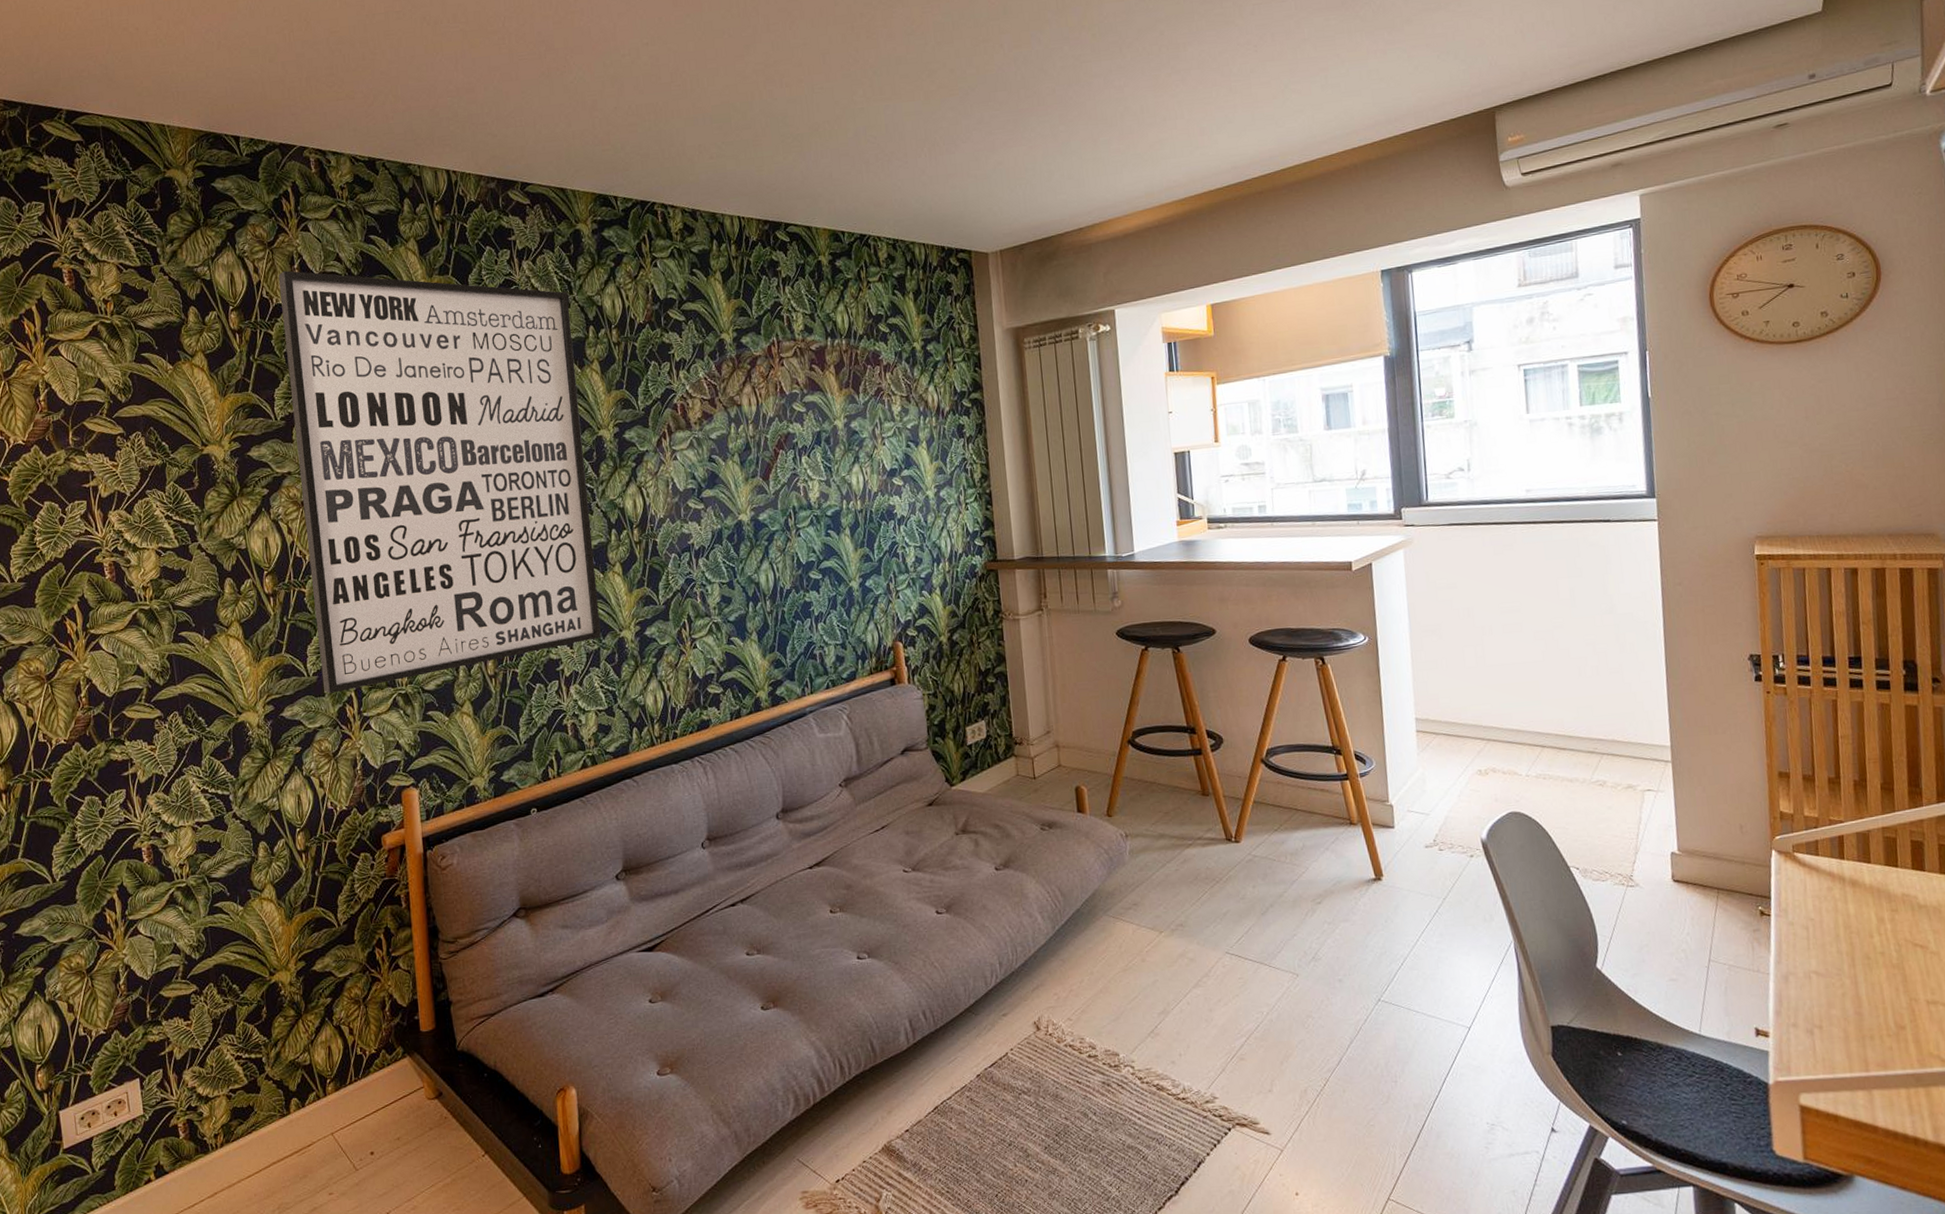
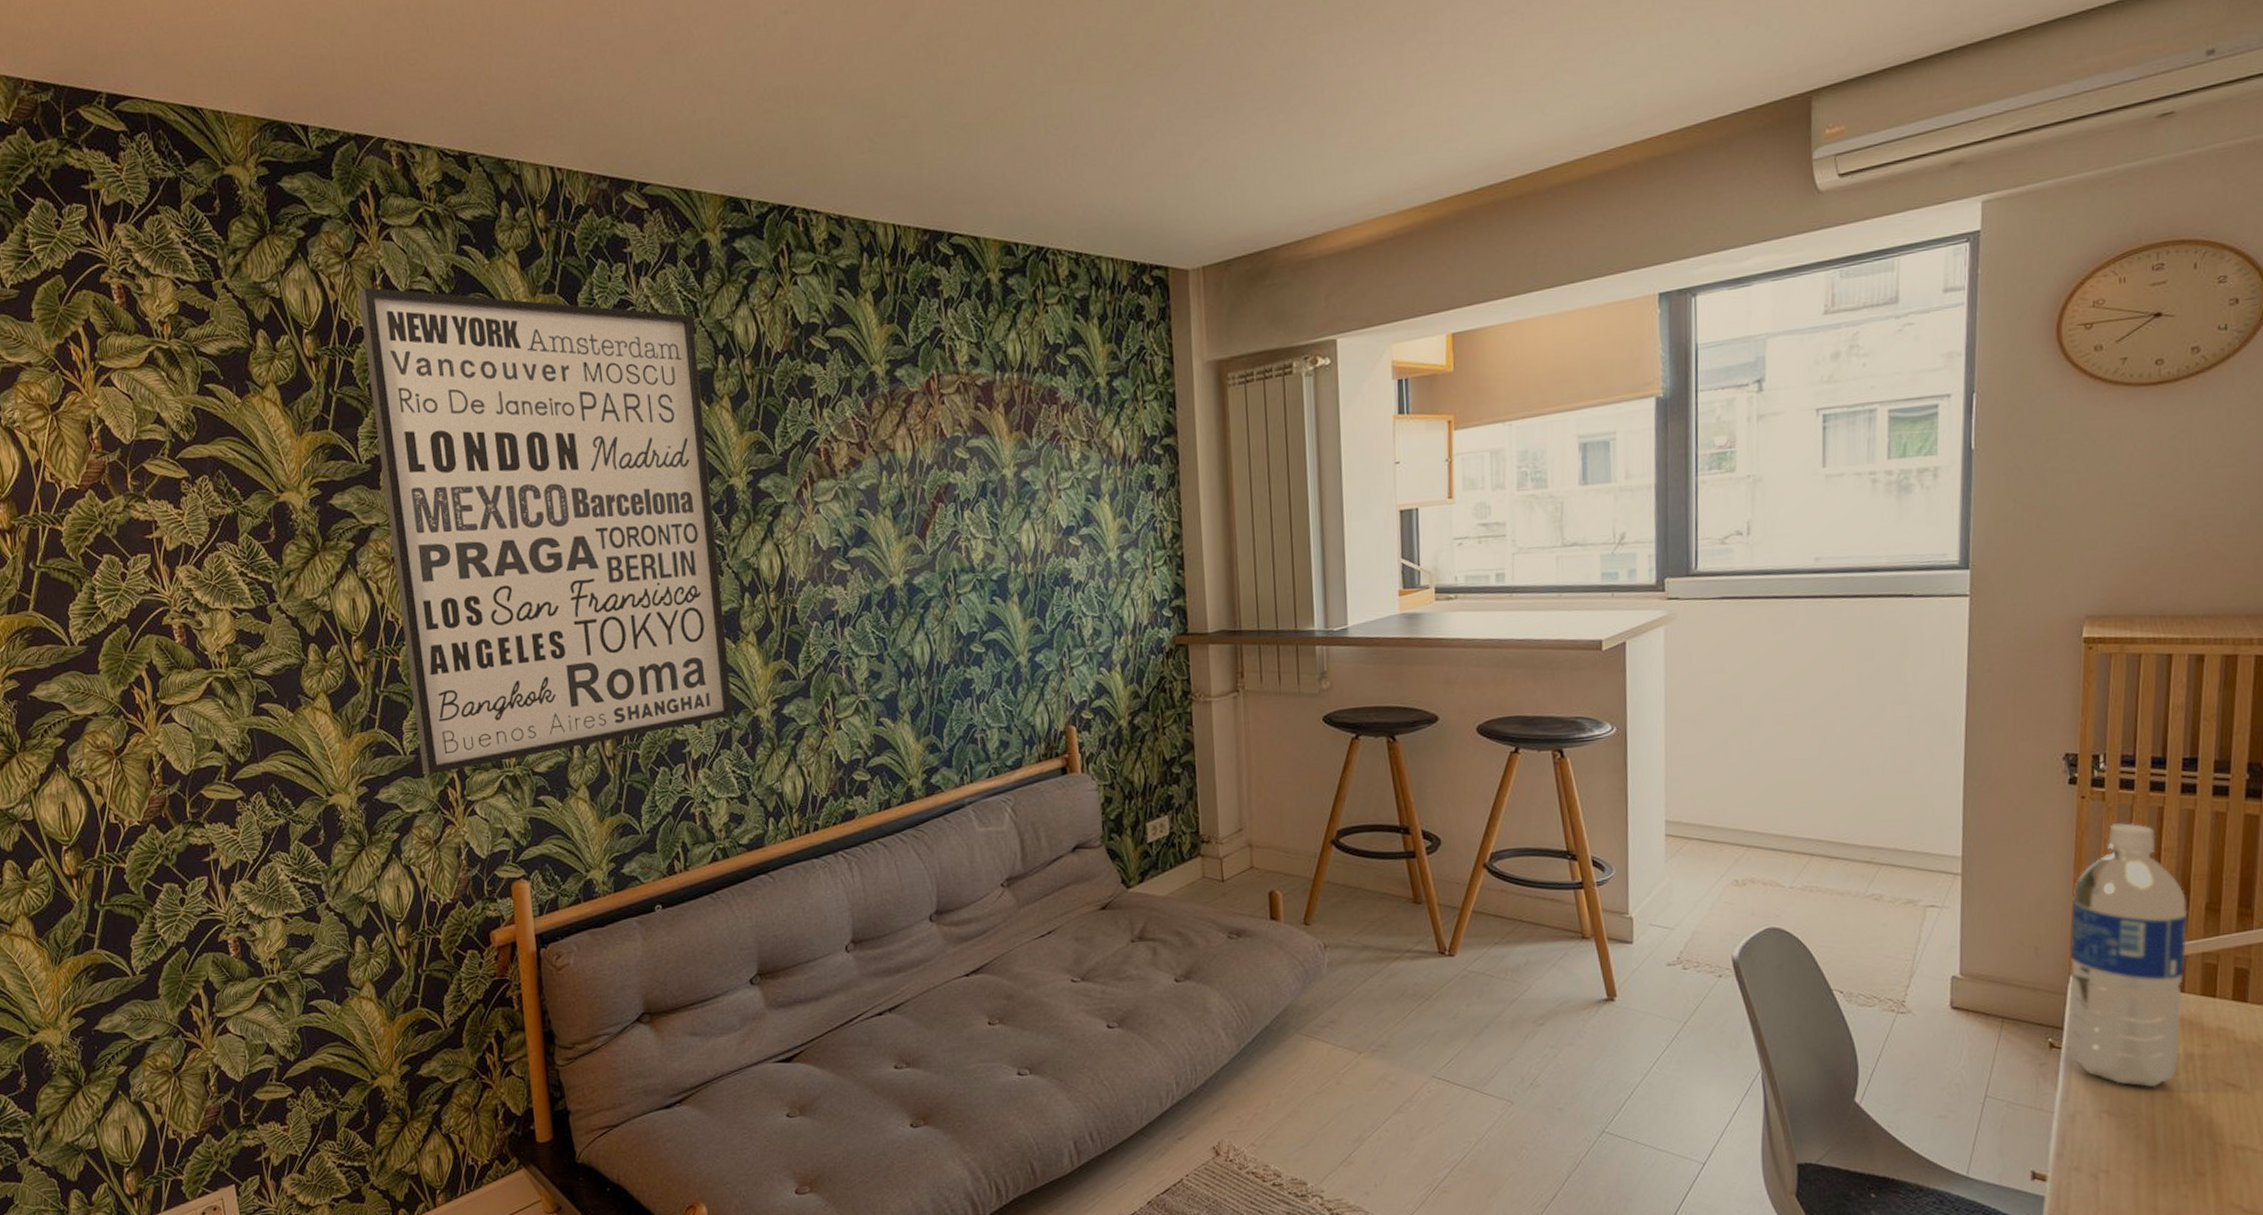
water bottle: none [1767,714,1872,950] -> present [2067,823,2188,1088]

